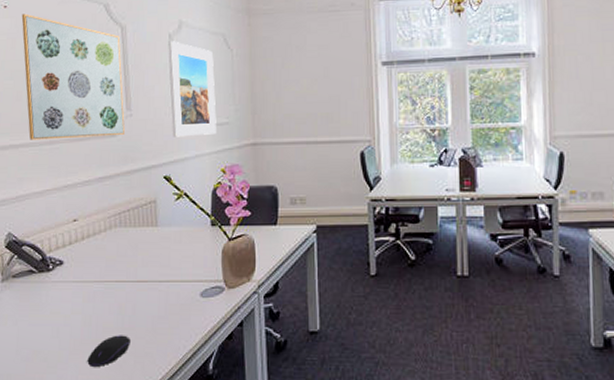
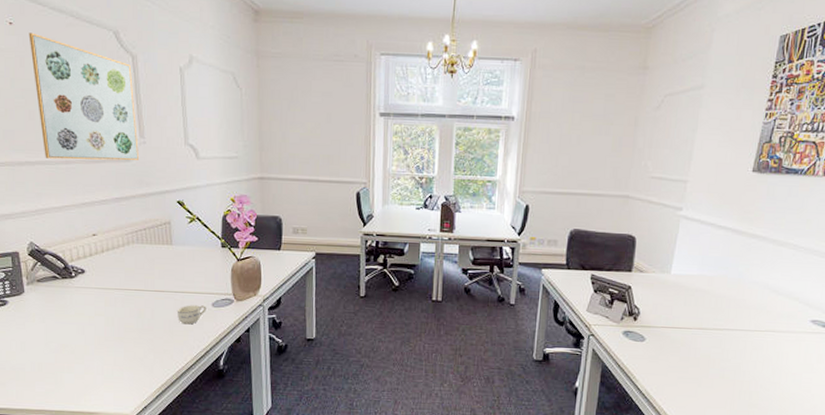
computer mouse: present [87,335,131,368] -> none [111,334,150,360]
cup: none [161,296,194,320] -> present [176,305,207,325]
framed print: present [168,40,217,137] -> none [179,73,226,167]

